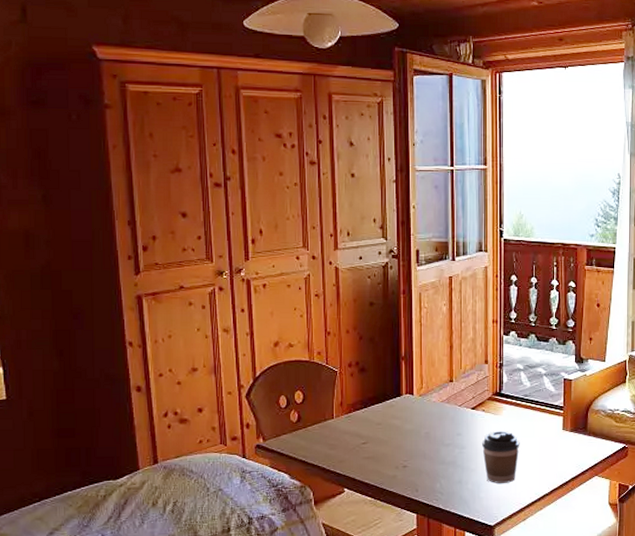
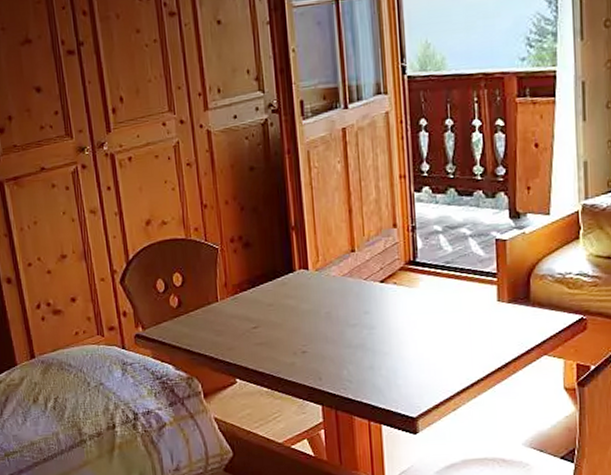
coffee cup: present [481,430,520,483] -> none [394,305,444,368]

